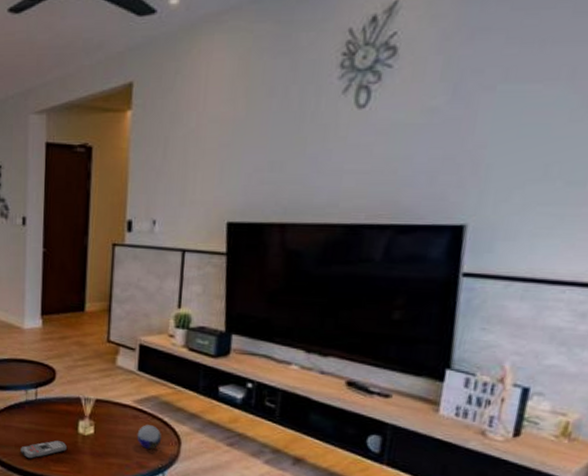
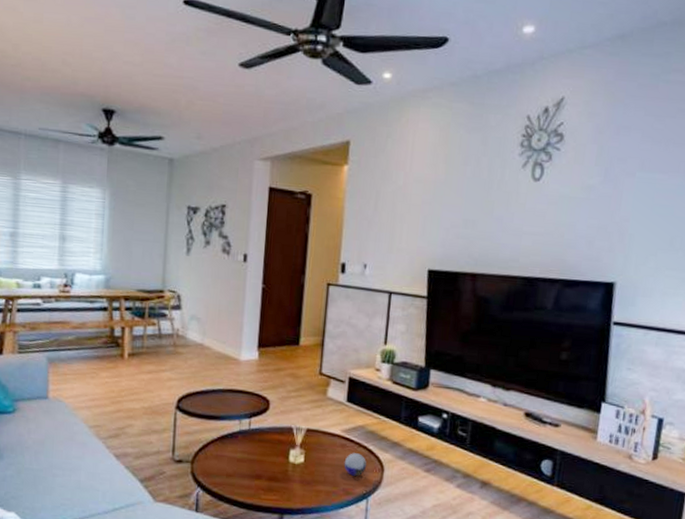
remote control: present [20,440,67,459] -> none [232,469,278,489]

